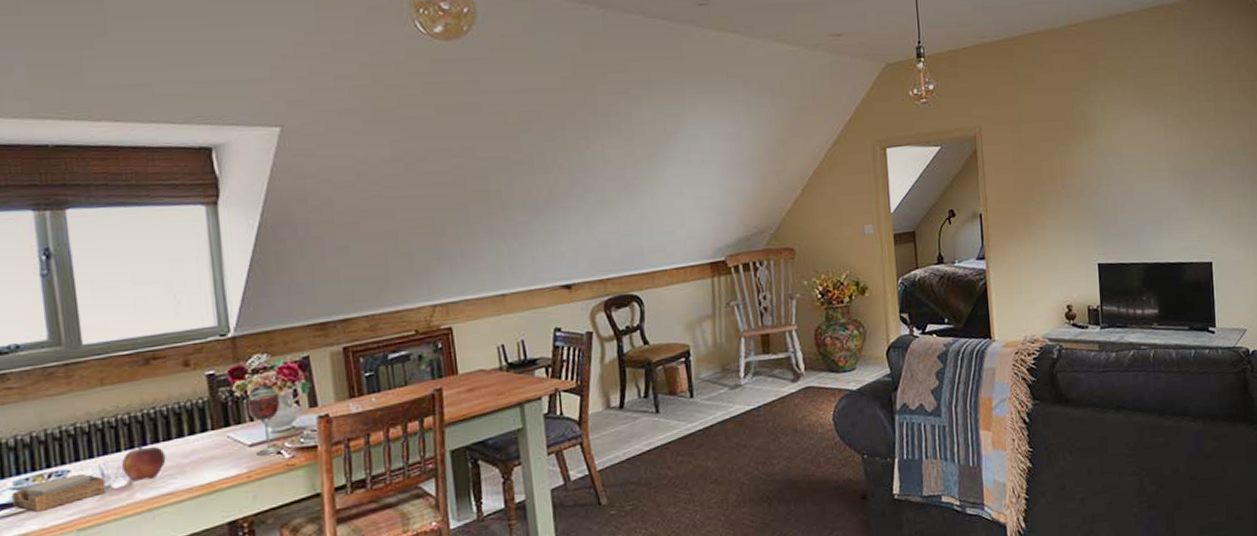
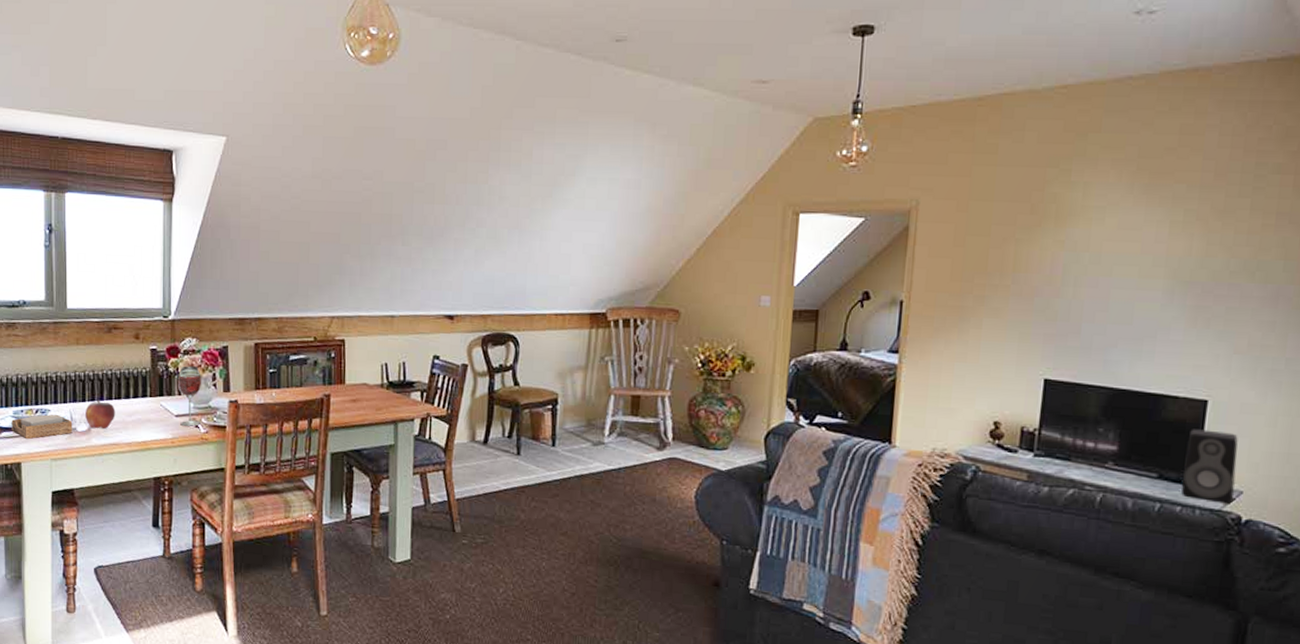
speaker: none [1204,285,1241,341] -> present [1181,429,1238,503]

